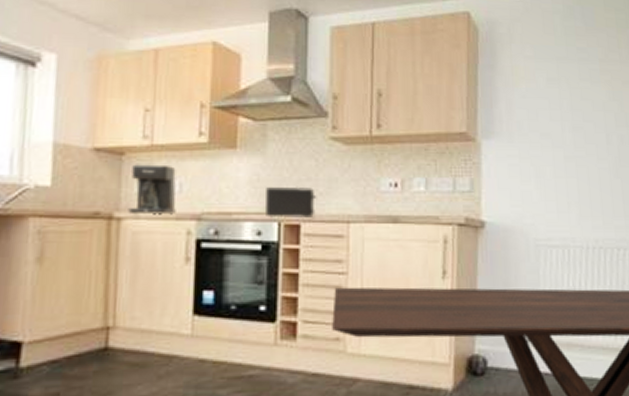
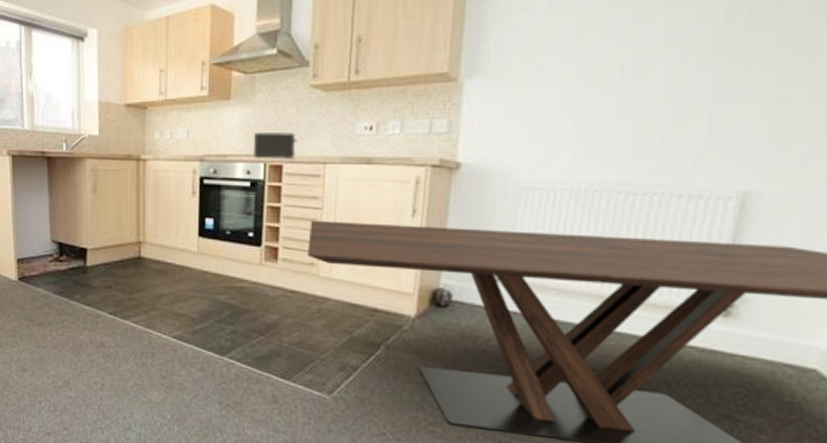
coffee maker: present [128,164,176,215] -> none [150,115,185,157]

